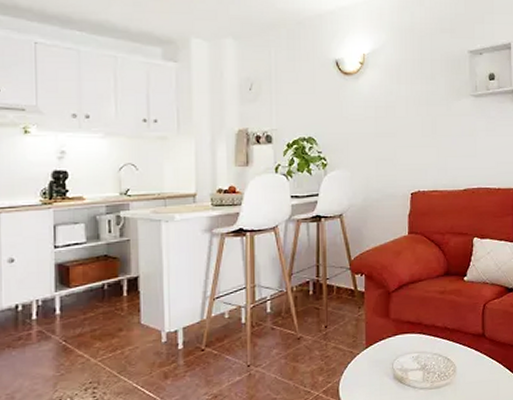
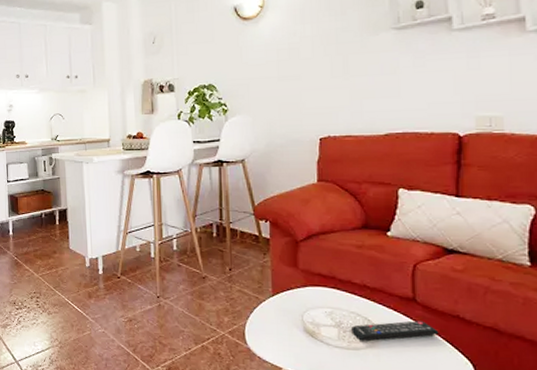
remote control: none [434,353,501,380] -> present [351,321,439,341]

